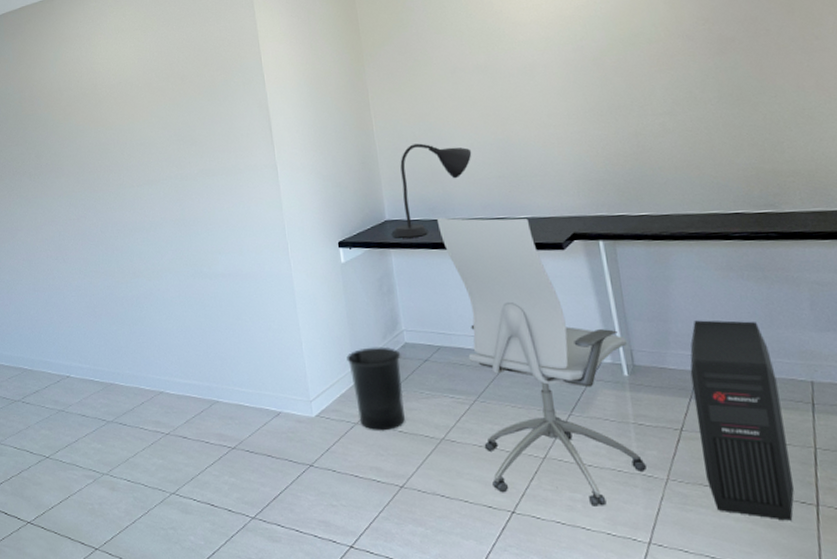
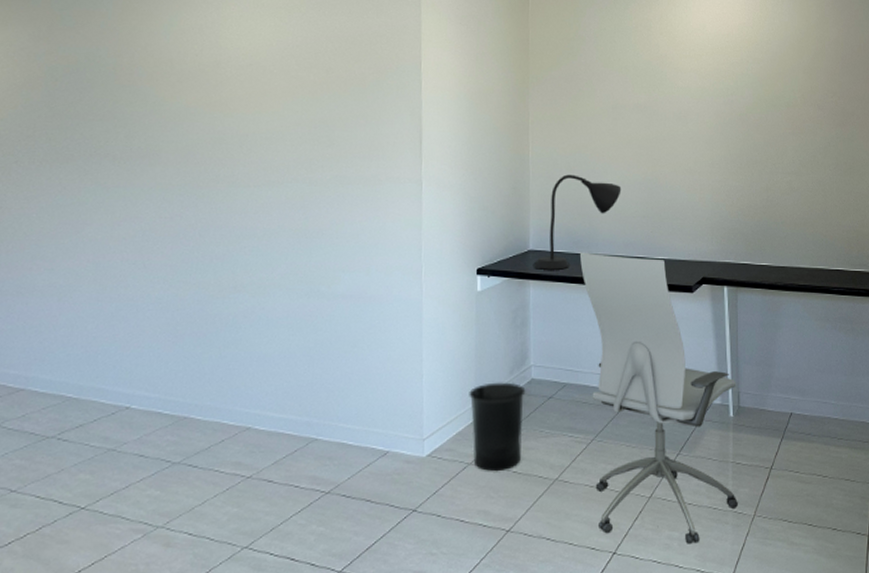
computer tower: present [690,320,794,521] -> none [784,366,853,551]

